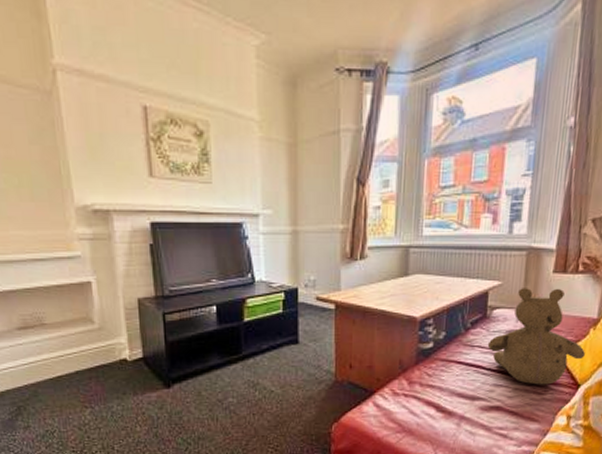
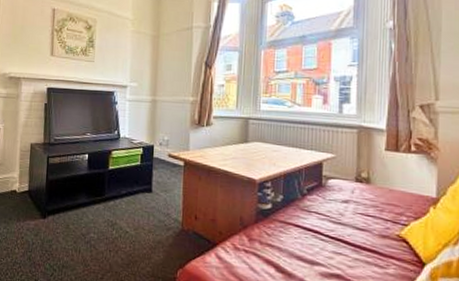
teddy bear: present [487,288,585,385] -> none [324,162,427,260]

